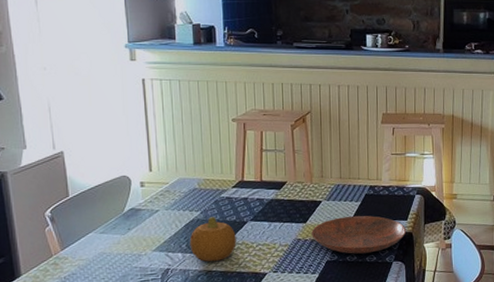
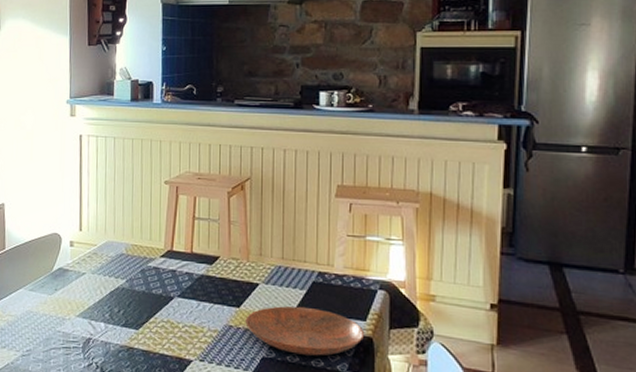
fruit: present [189,217,236,262] -> none [113,287,161,338]

